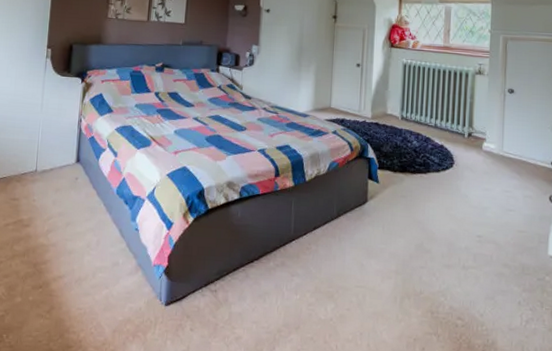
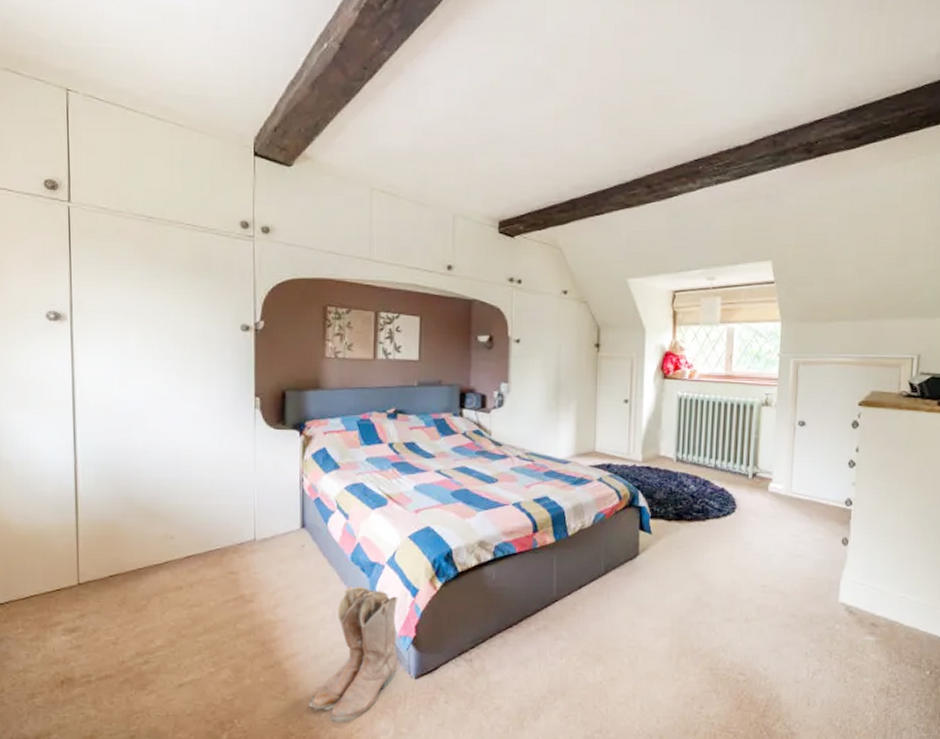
boots: none [70,216,155,343] -> present [309,586,398,722]

